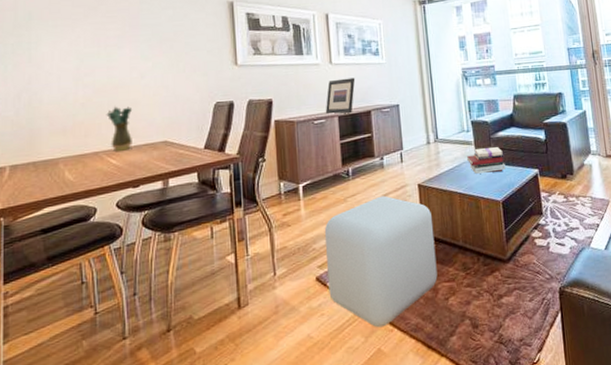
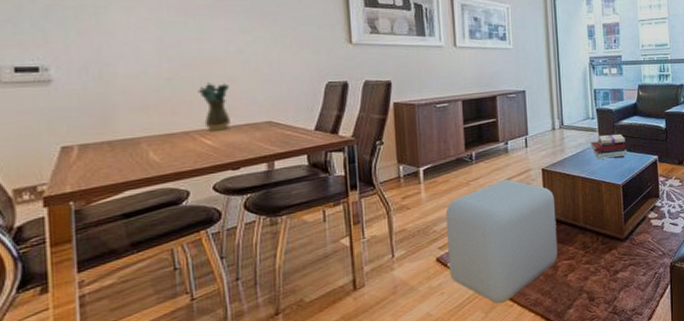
picture frame: present [325,77,356,114] -> none [448,62,481,98]

